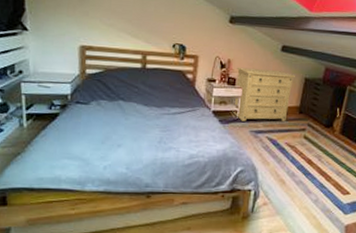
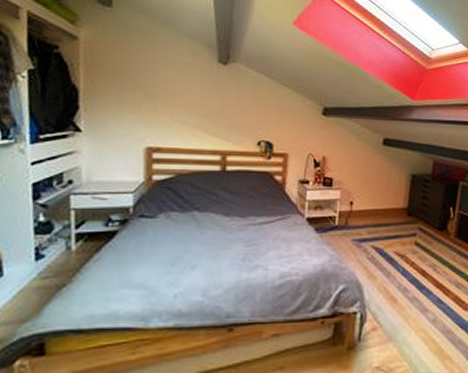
dresser: present [232,67,296,122] -> none [330,165,402,229]

